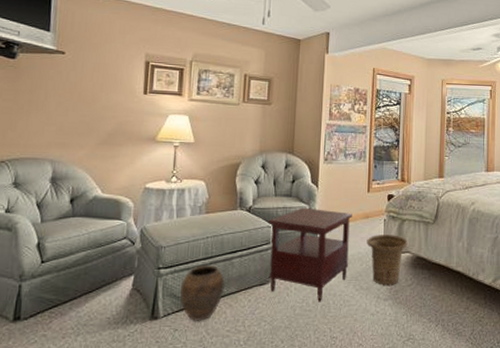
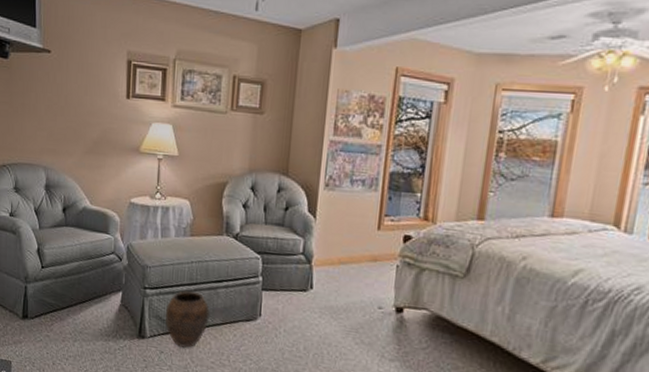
side table: present [268,207,352,302] -> none [255,240,356,350]
basket: present [367,235,408,286] -> none [372,282,426,345]

